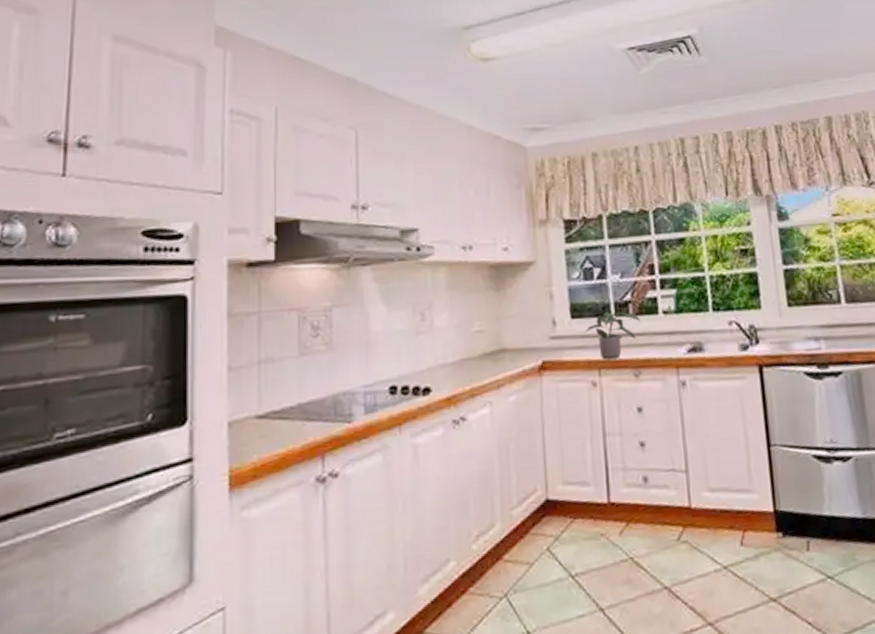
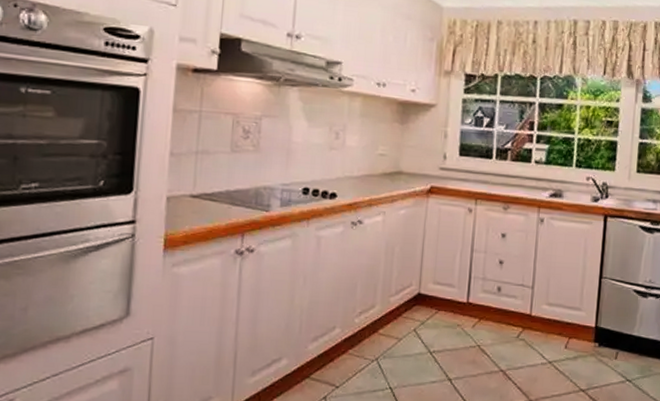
potted plant: present [585,312,640,360] -> none [469,155,516,193]

